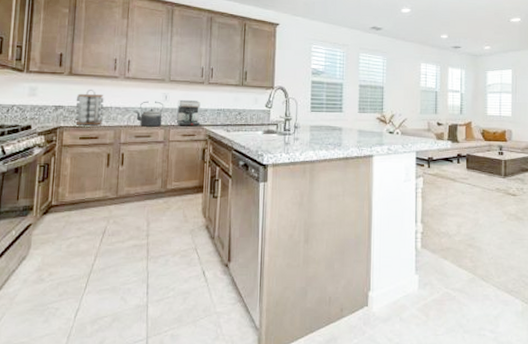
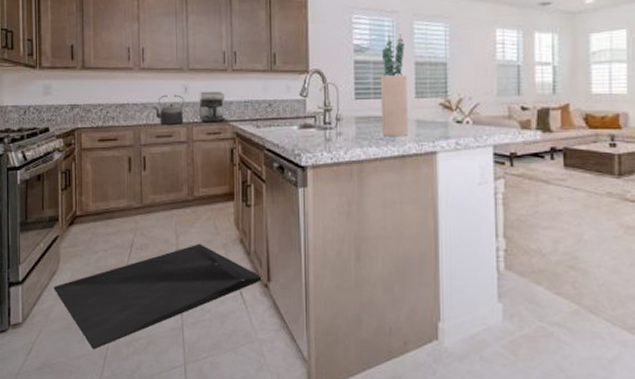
door mat: none [22,230,223,329] -> present [53,243,262,350]
spice rack: present [75,90,104,126] -> none [91,85,120,126]
vase: none [330,62,353,143] -> present [380,34,409,137]

